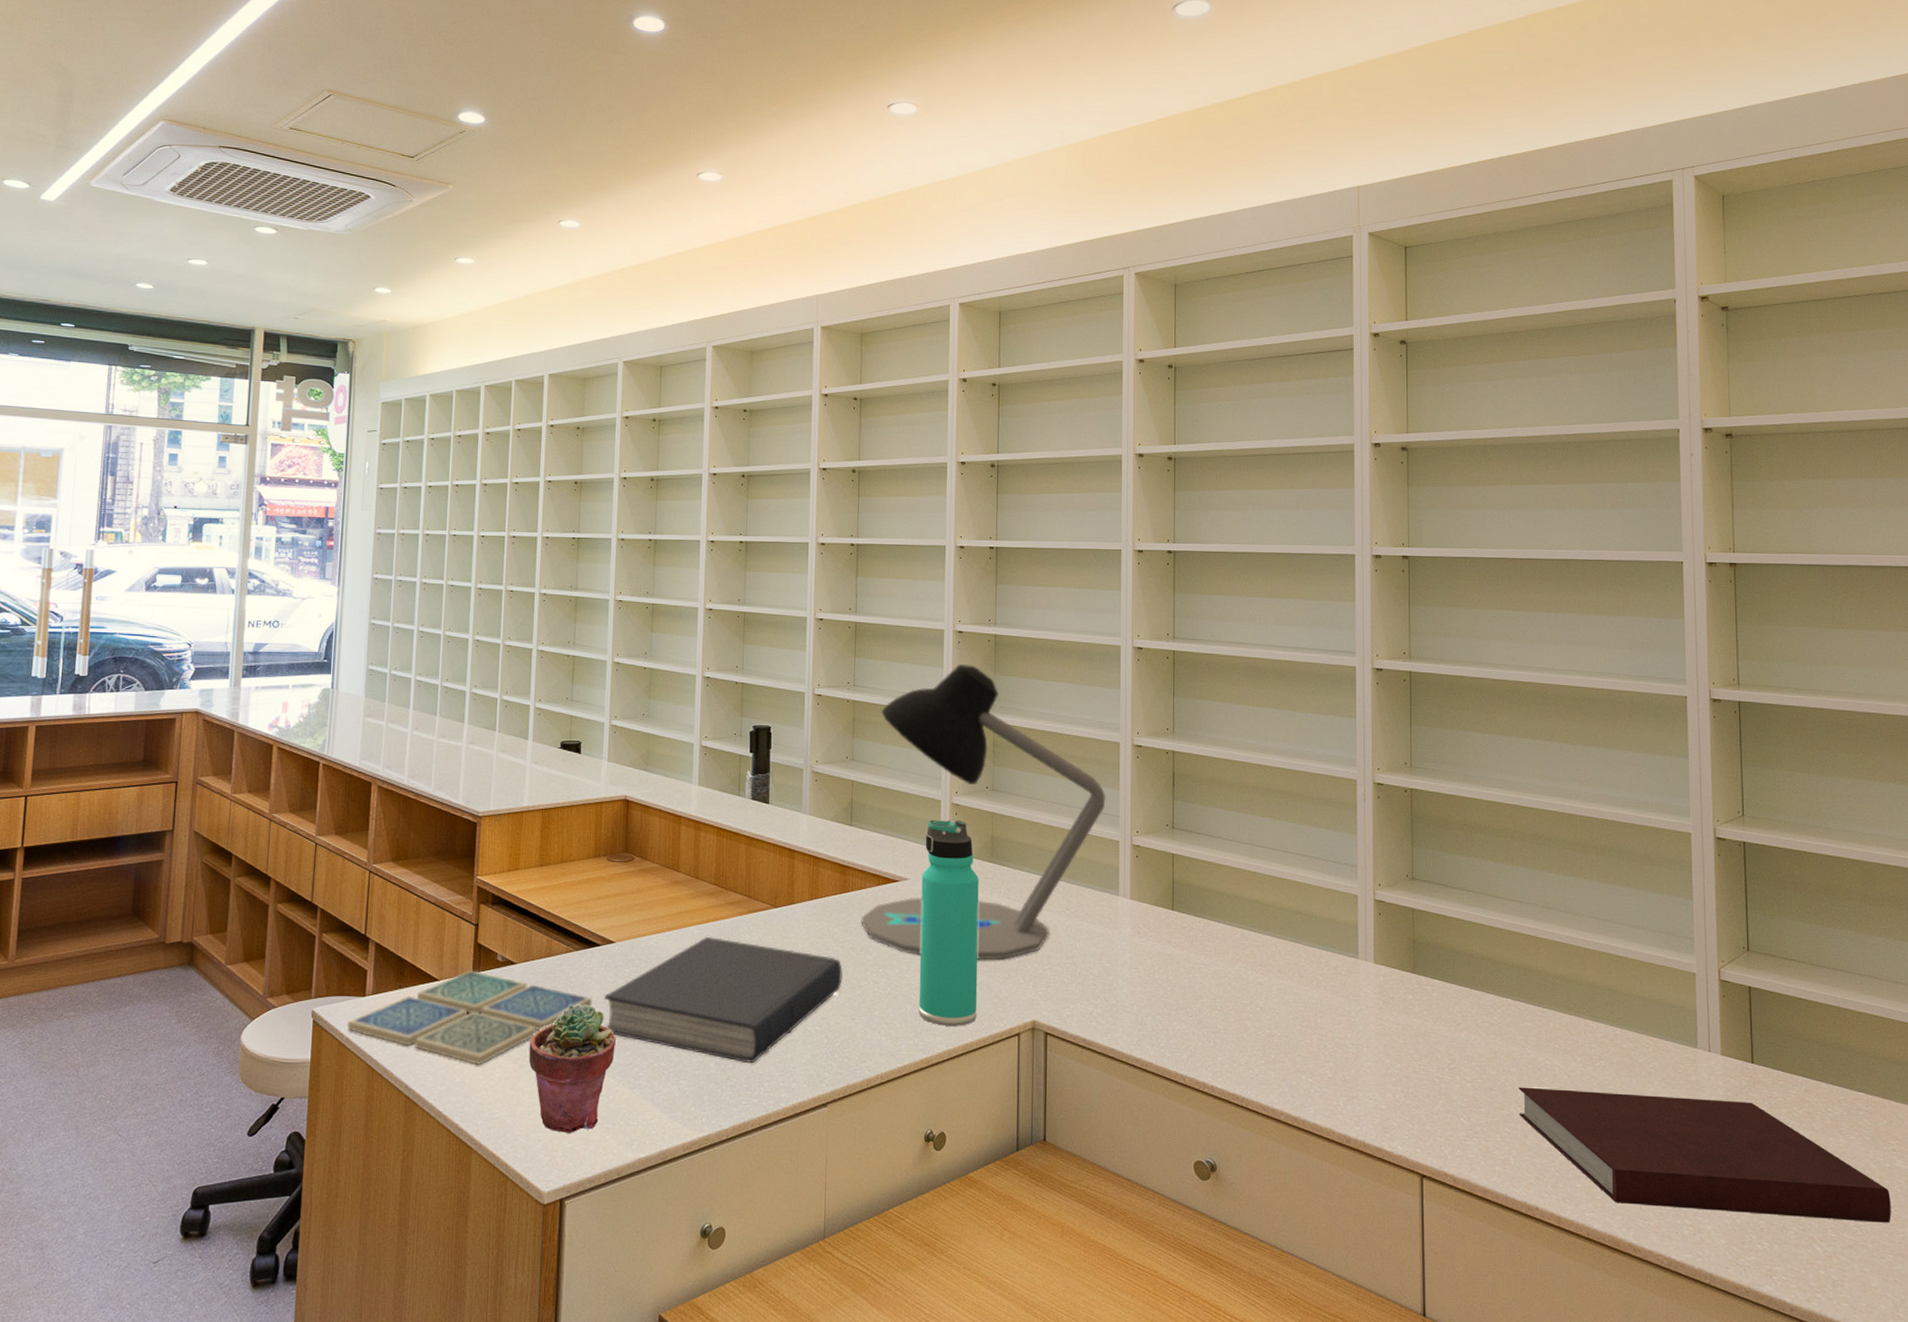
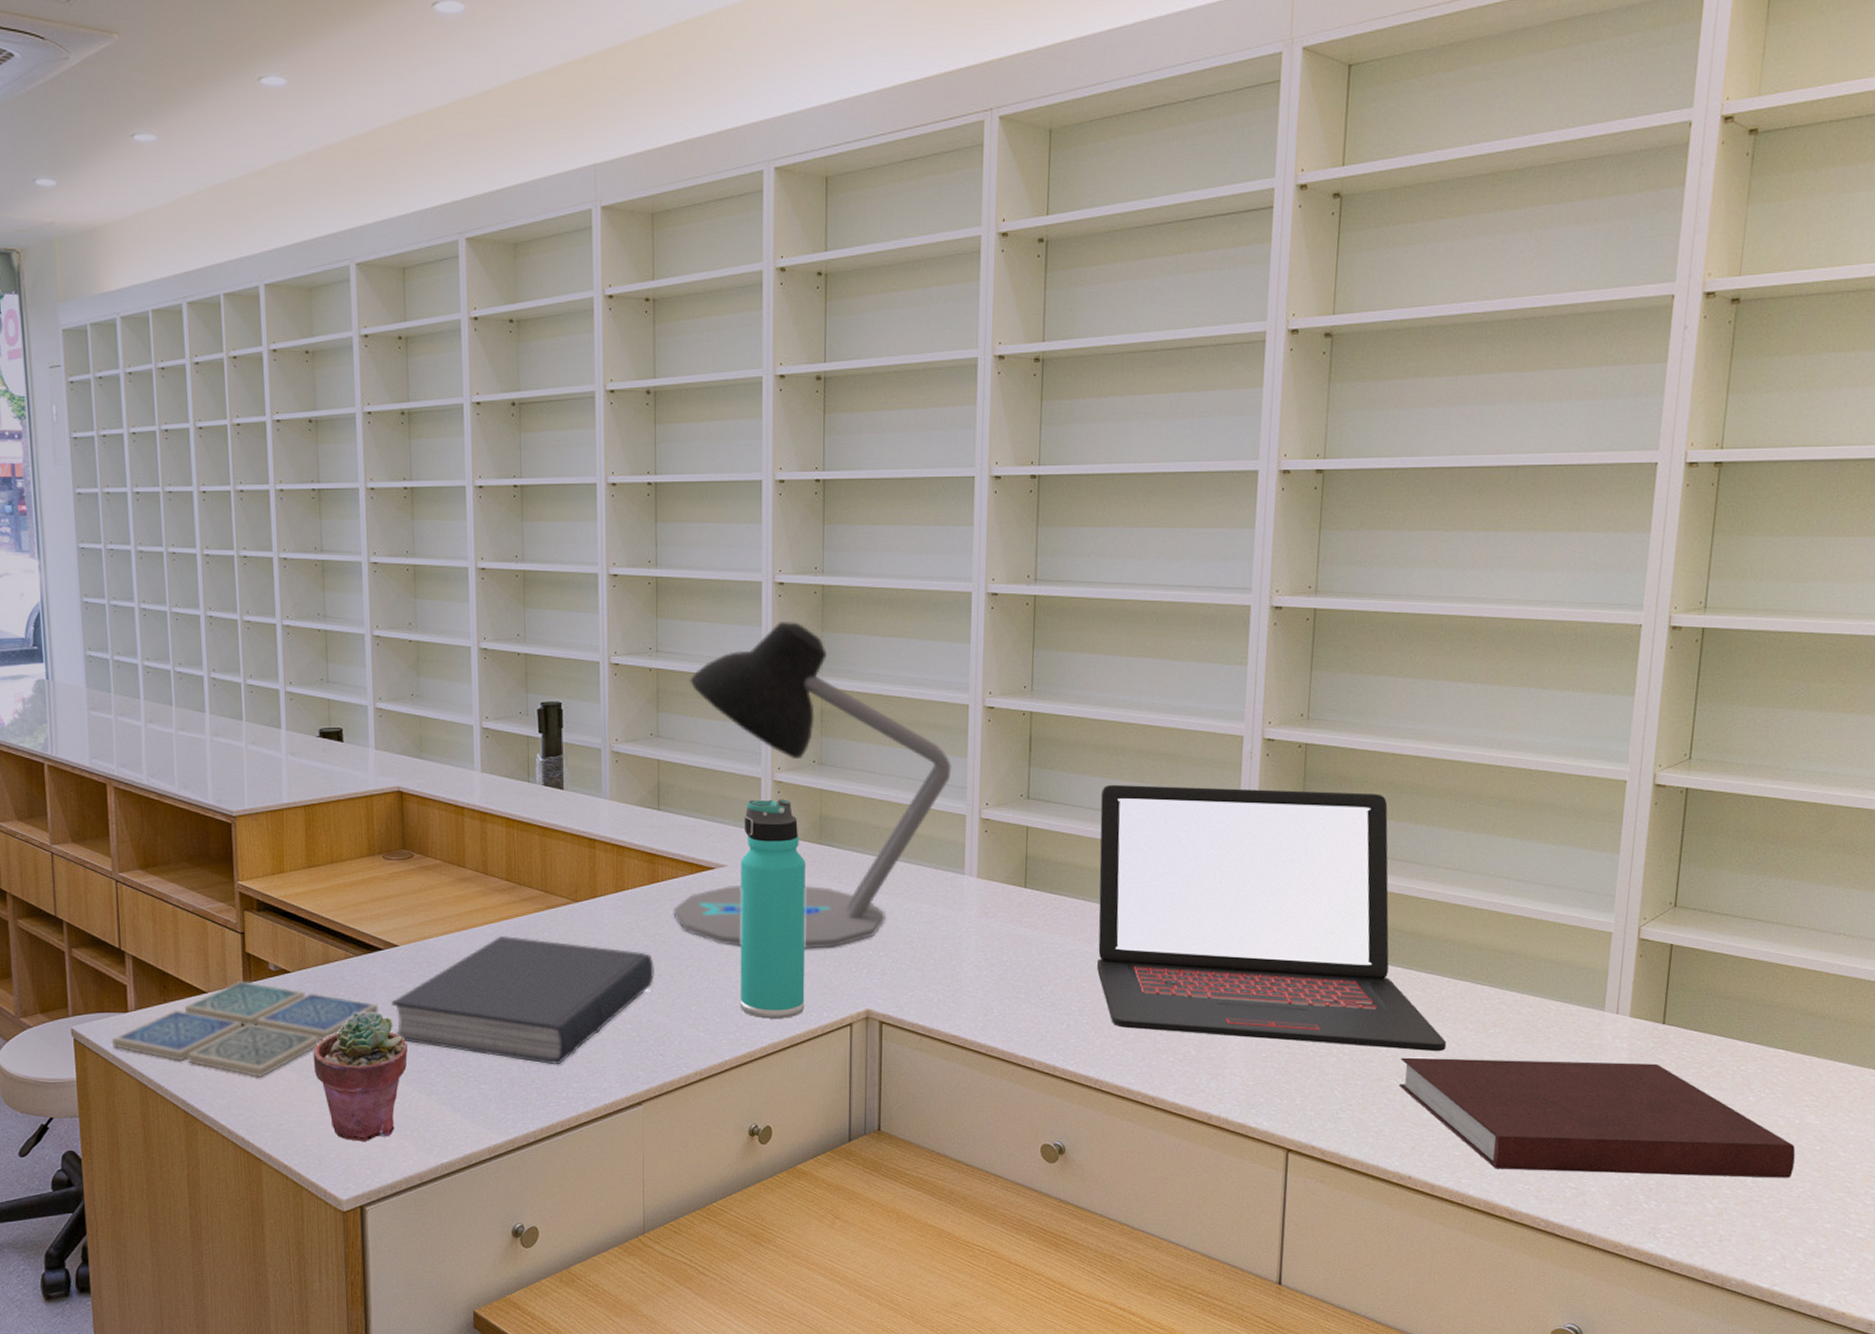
laptop: none [1236,818,1559,1083] -> present [1097,784,1447,1052]

